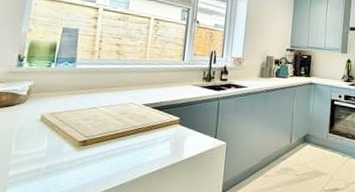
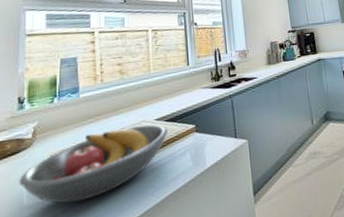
fruit bowl: none [9,103,153,162] -> present [18,124,168,204]

